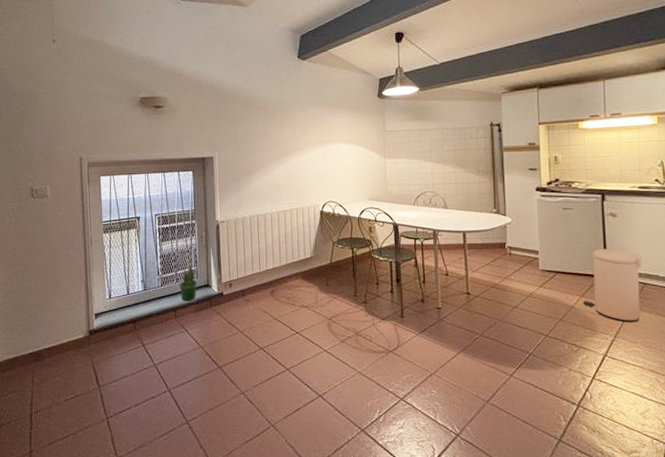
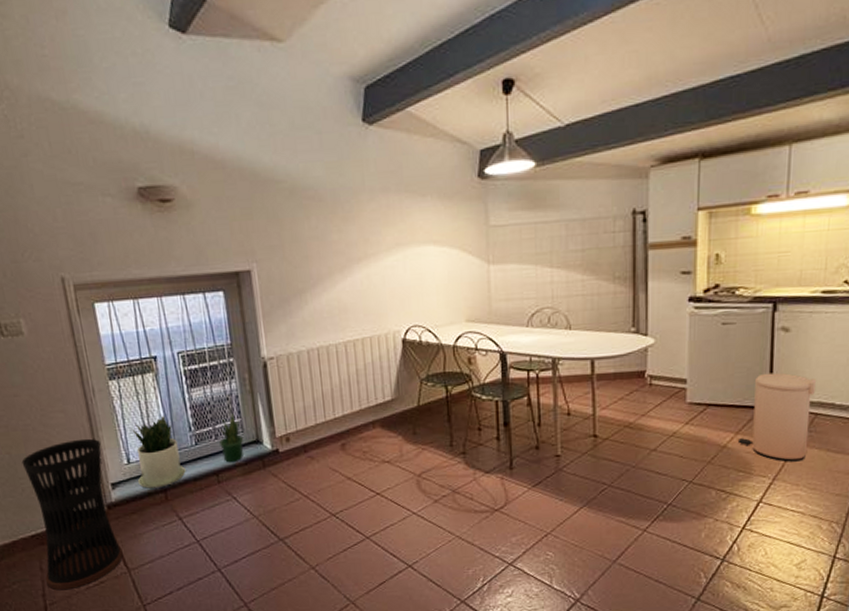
umbrella stand: none [31,277,96,401] -> present [21,438,123,591]
planter: none [114,261,152,319] -> present [131,415,186,489]

